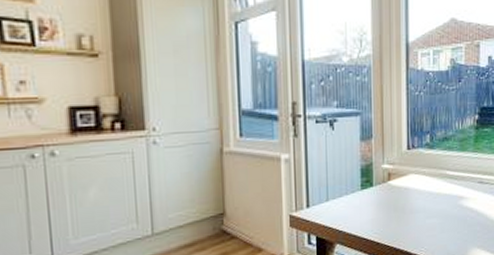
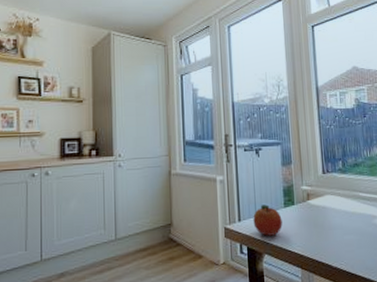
fruit: none [324,187,358,223] -> present [253,204,283,236]

